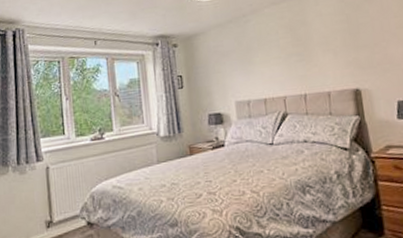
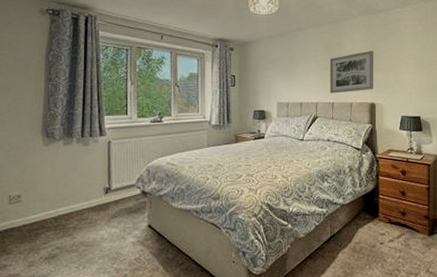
wall art: none [294,24,355,83] -> present [329,50,374,93]

